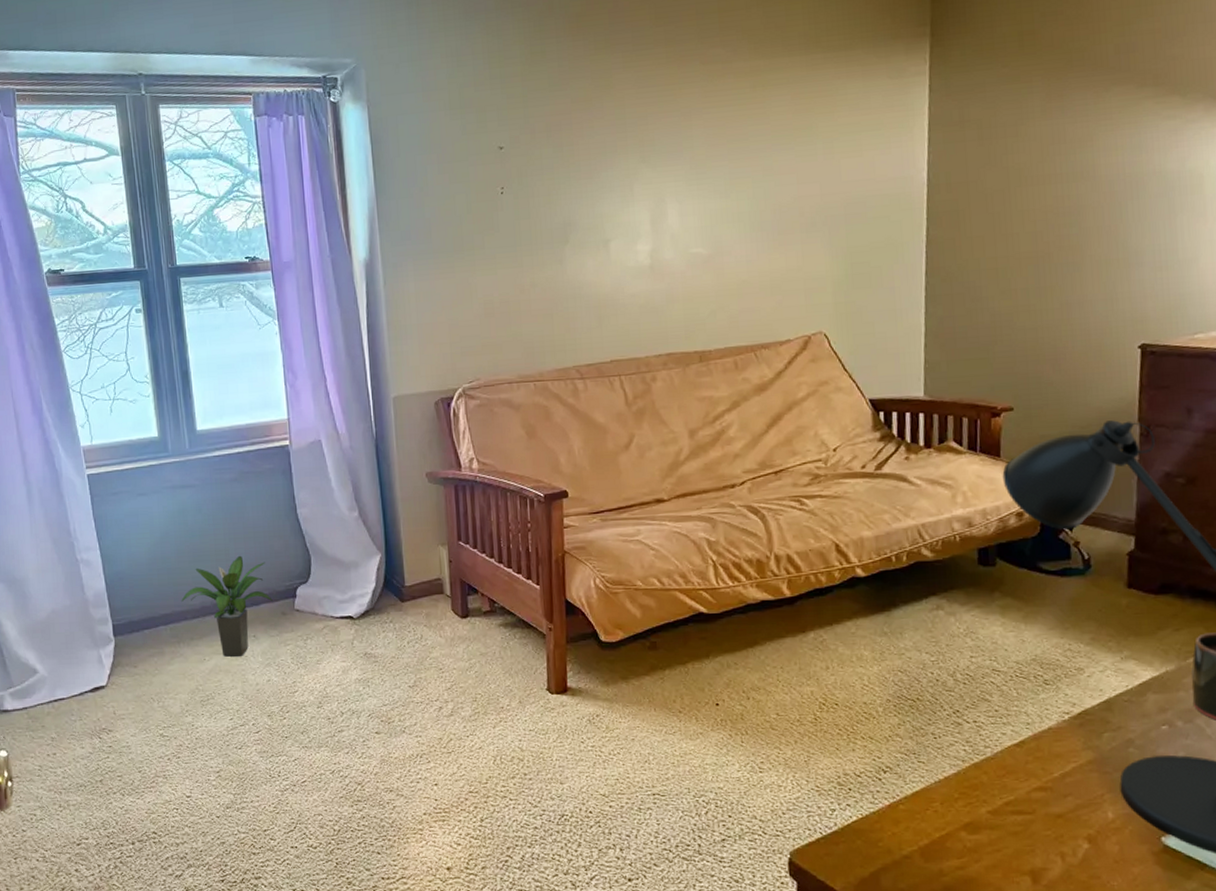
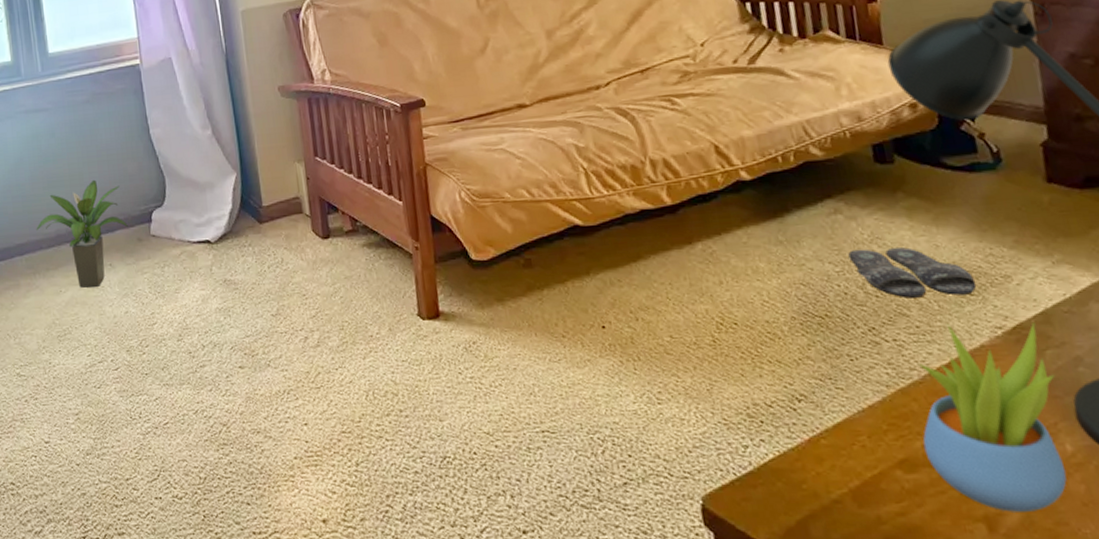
slippers: none [944,641,1053,686] -> present [848,247,977,298]
succulent plant: none [987,708,1109,867] -> present [917,322,1067,512]

